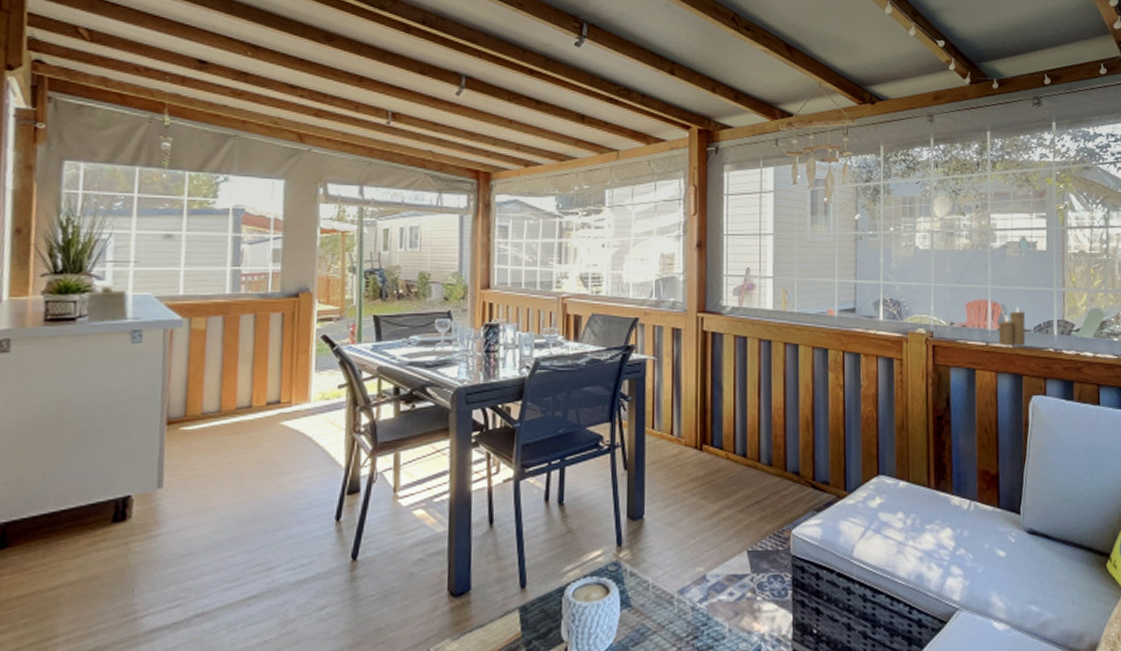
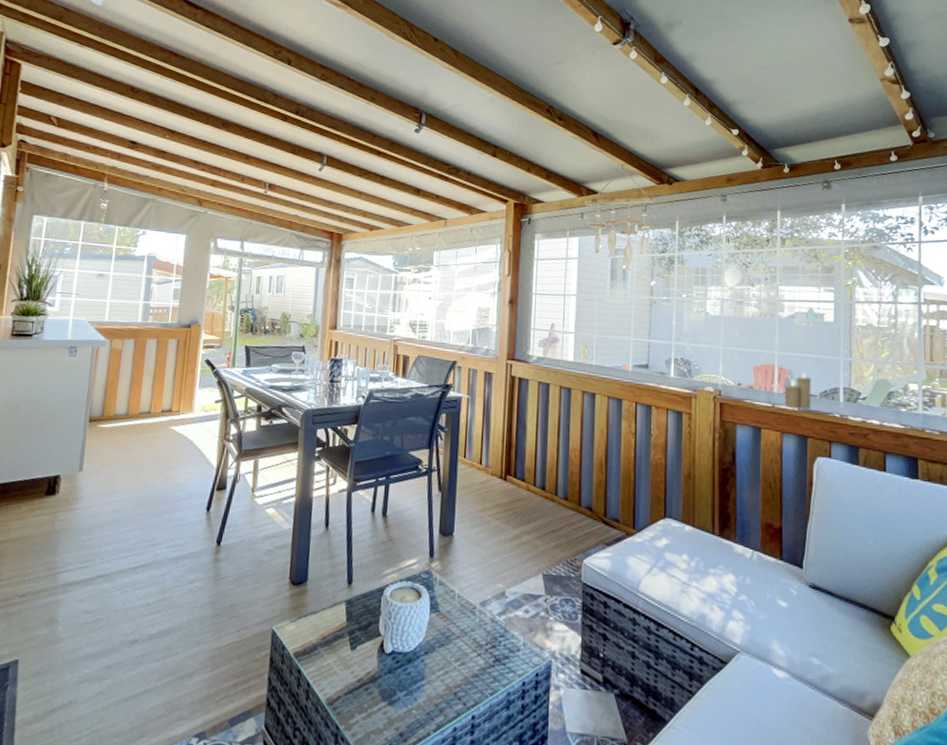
candle: present [86,286,129,323] -> none [40,311,69,340]

